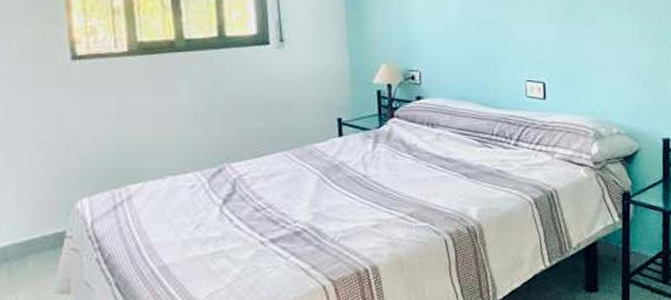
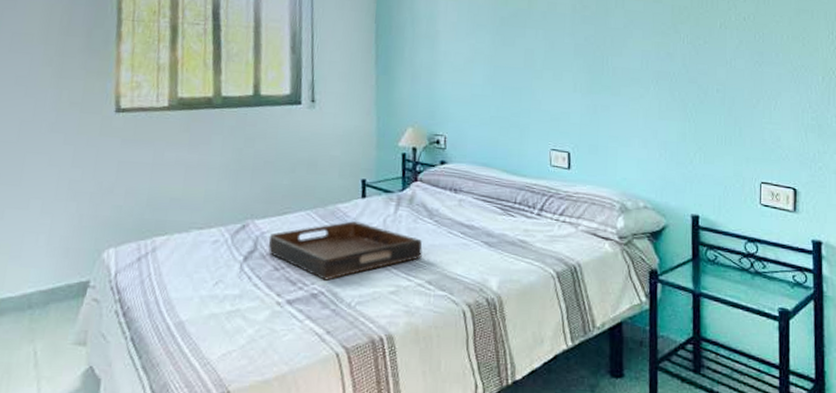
serving tray: none [247,160,402,218] -> present [268,221,423,281]

